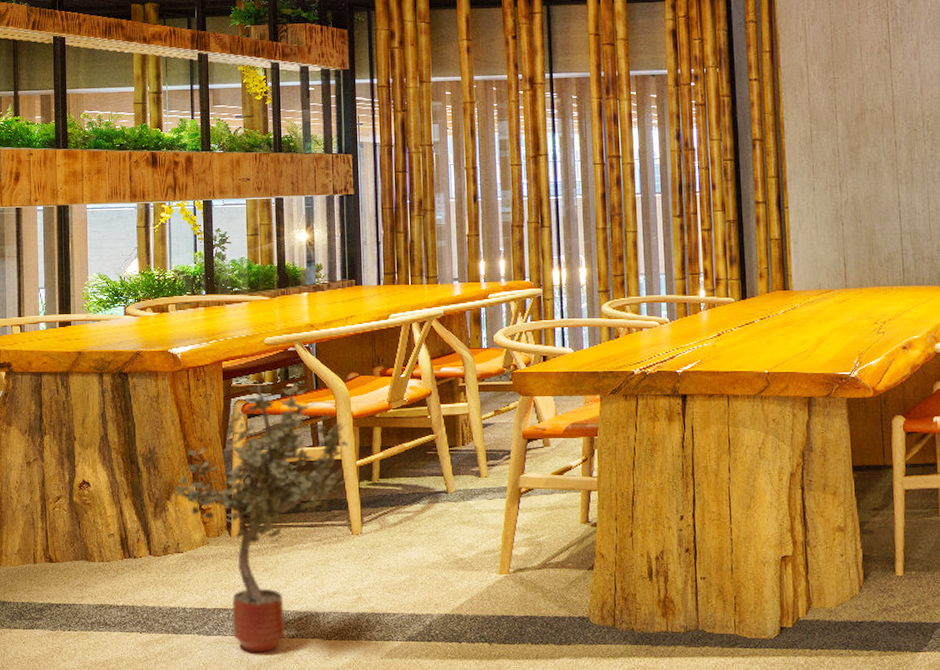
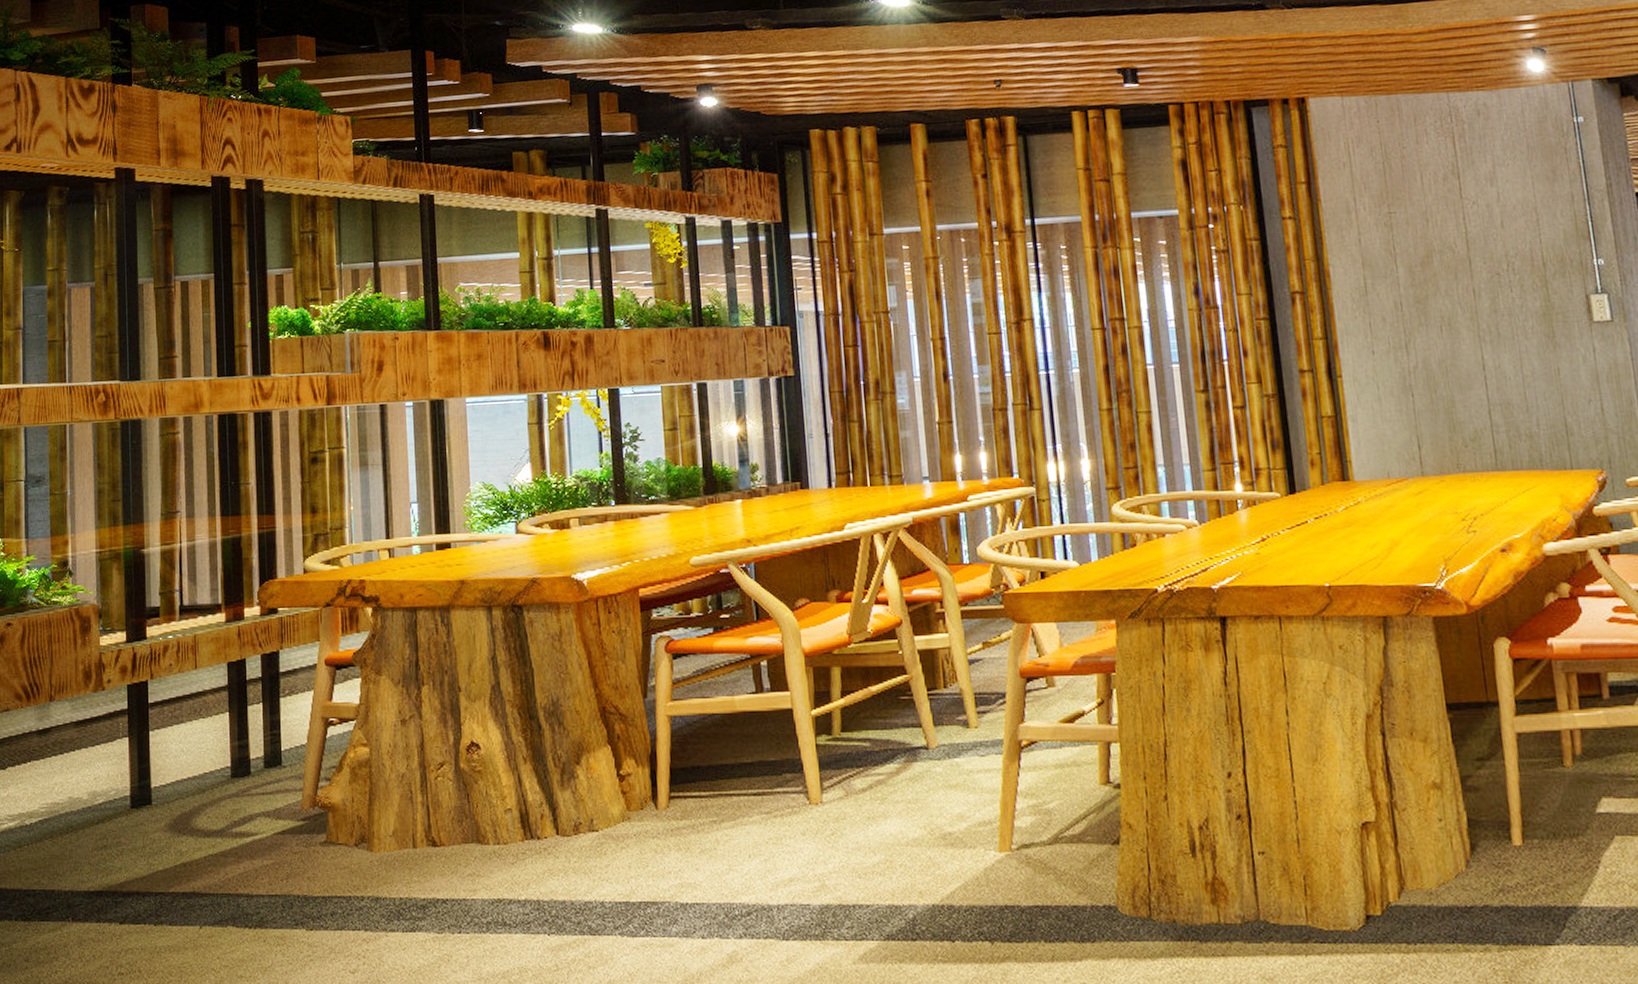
potted tree: present [173,382,349,653] -> none [583,613,801,958]

